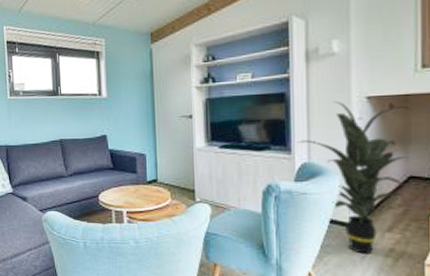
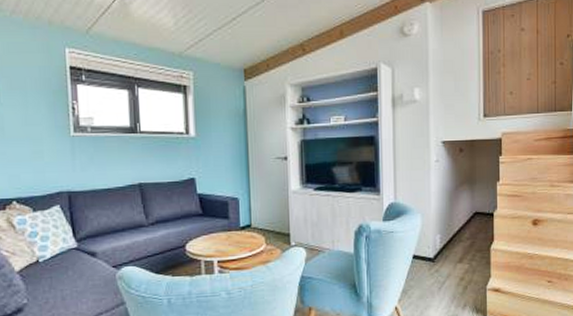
indoor plant: present [296,101,413,254] -> none [384,144,477,285]

